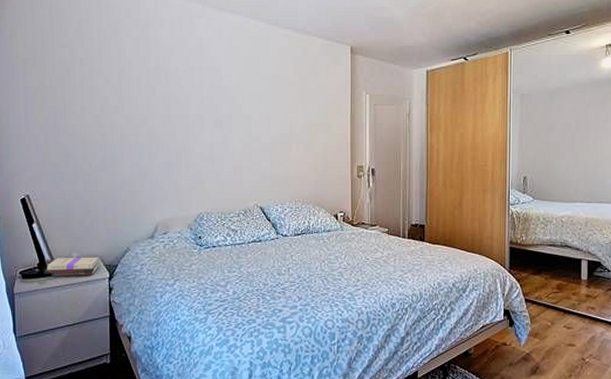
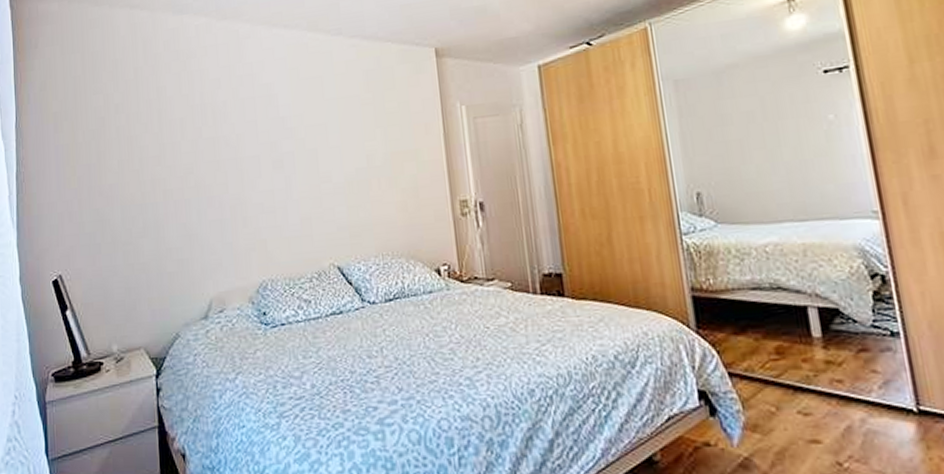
books: present [44,257,99,277] -> none [79,348,144,379]

